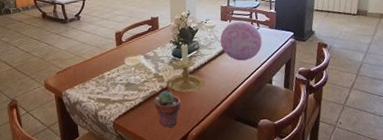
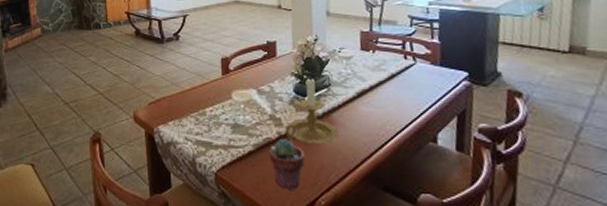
decorative orb: present [220,20,262,61] -> none [360,52,421,107]

